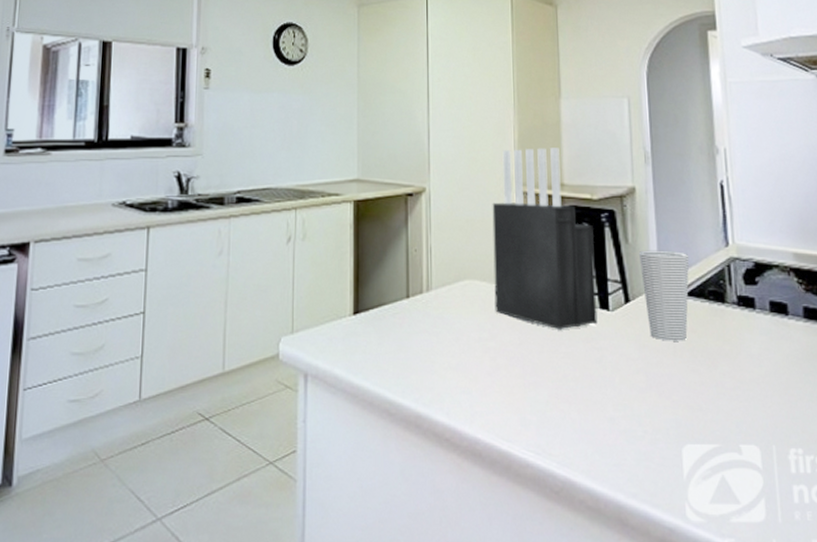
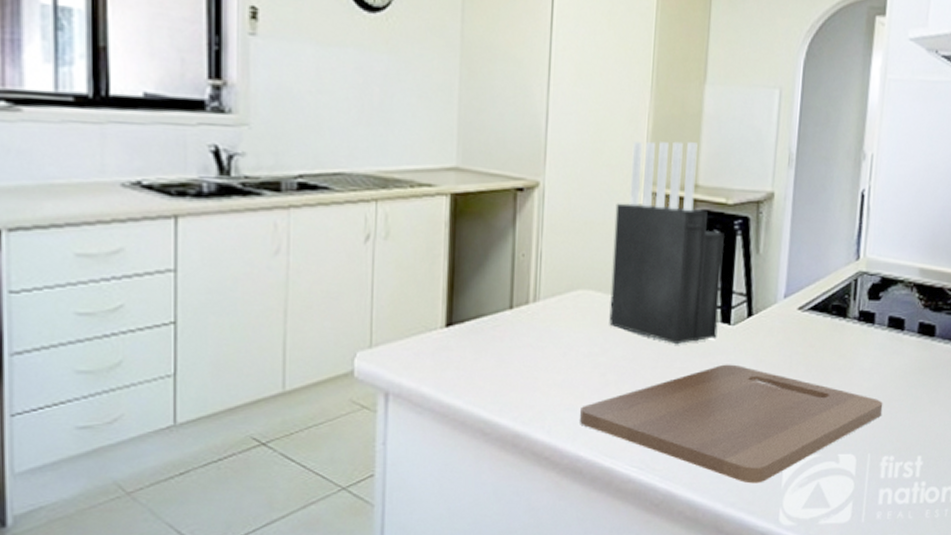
cutting board: none [475,349,781,474] -> present [580,364,883,484]
cup: present [638,250,690,341] -> none [768,261,819,356]

